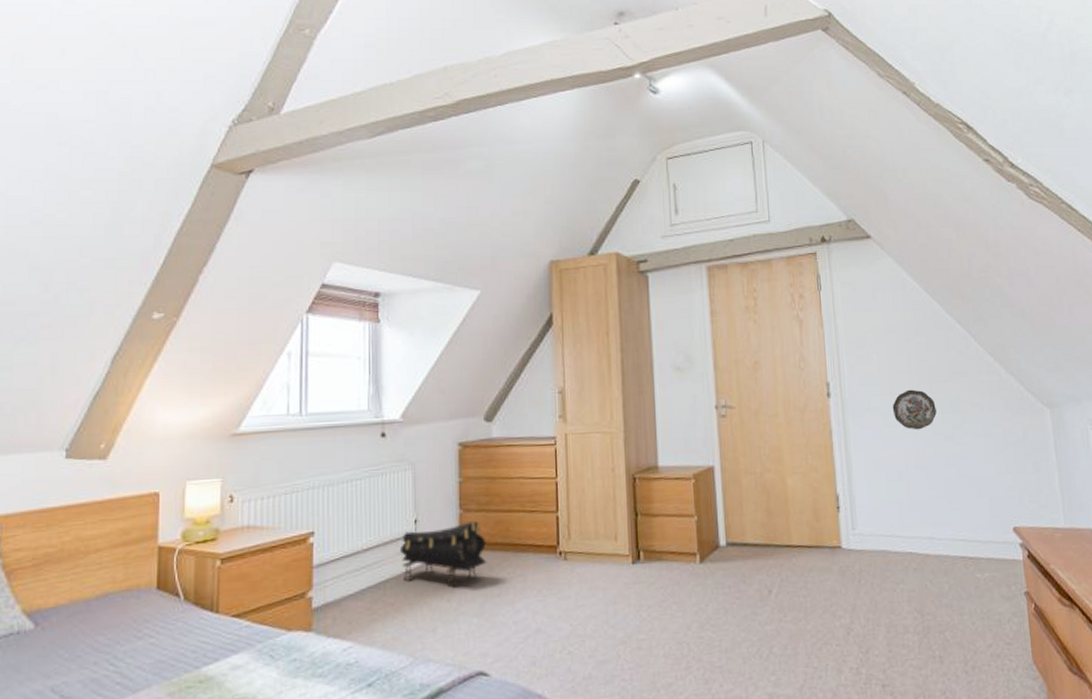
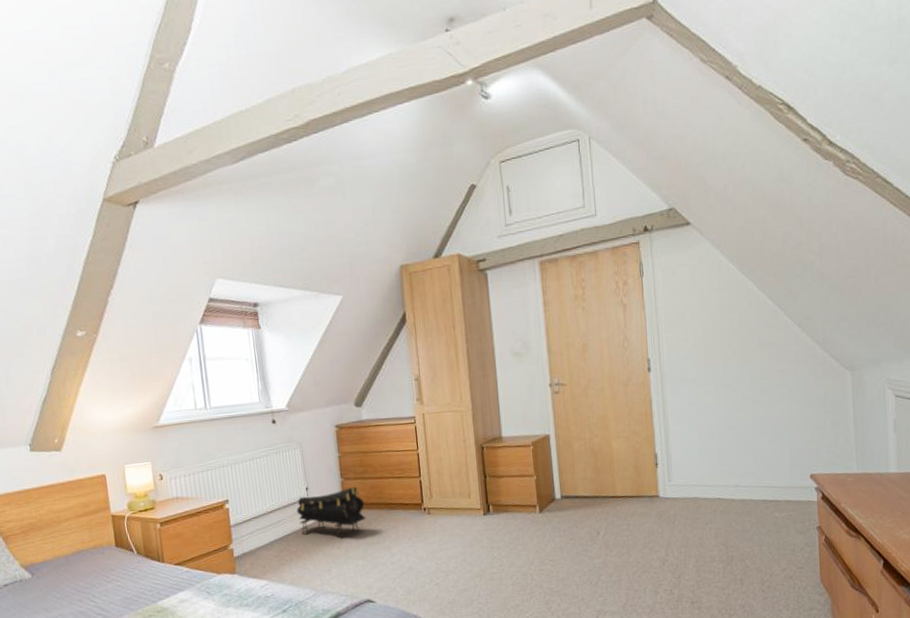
decorative plate: present [892,389,937,430] -> none [706,361,746,396]

